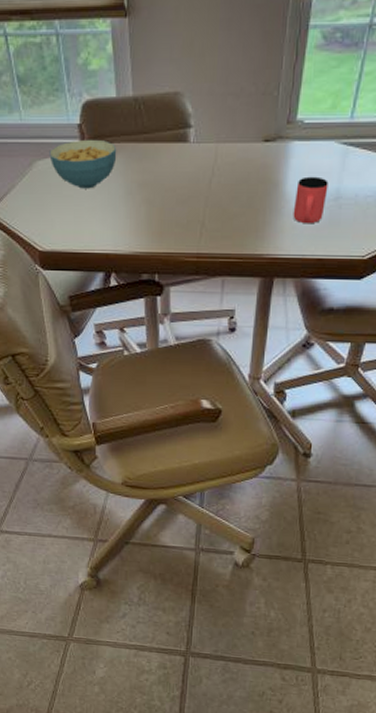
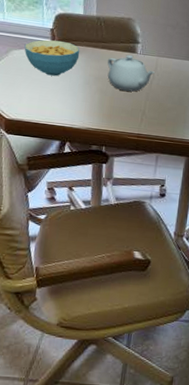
teapot: none [153,146,214,197] -> present [107,55,155,92]

